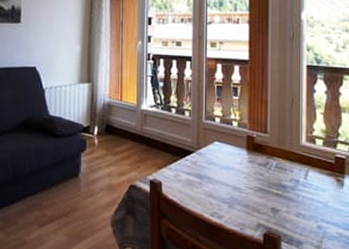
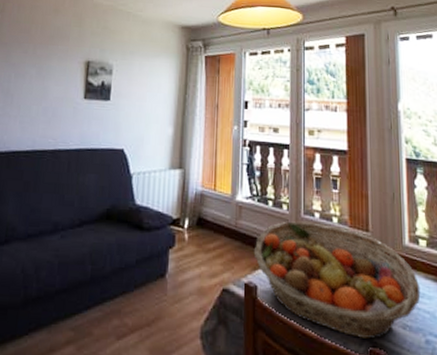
fruit basket: none [158,126,315,225] -> present [253,221,421,339]

